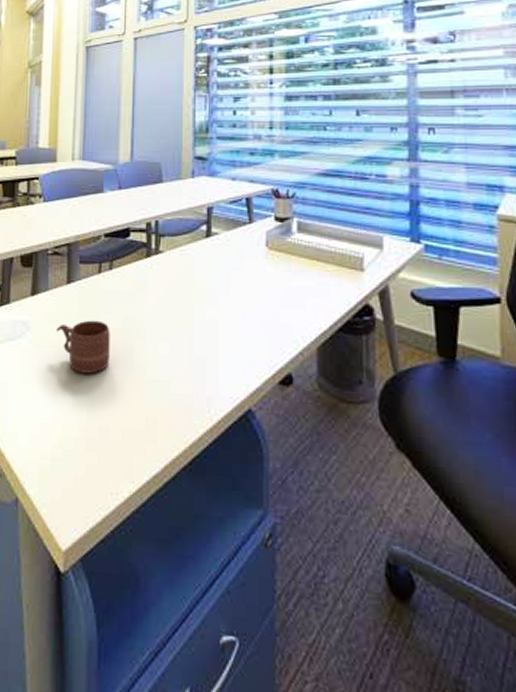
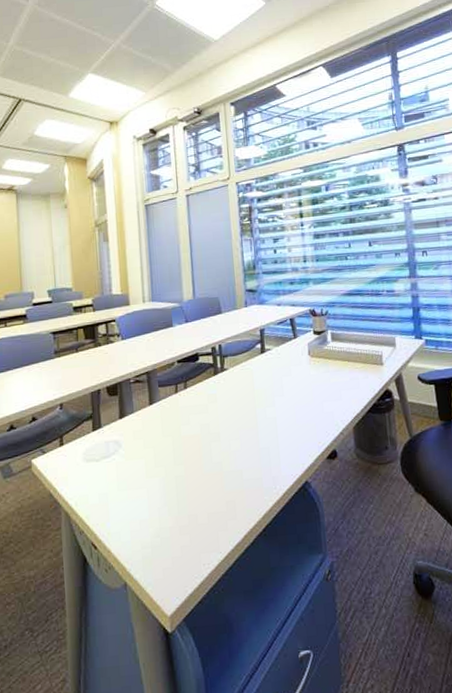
mug: present [56,320,110,374] -> none [144,431,192,476]

